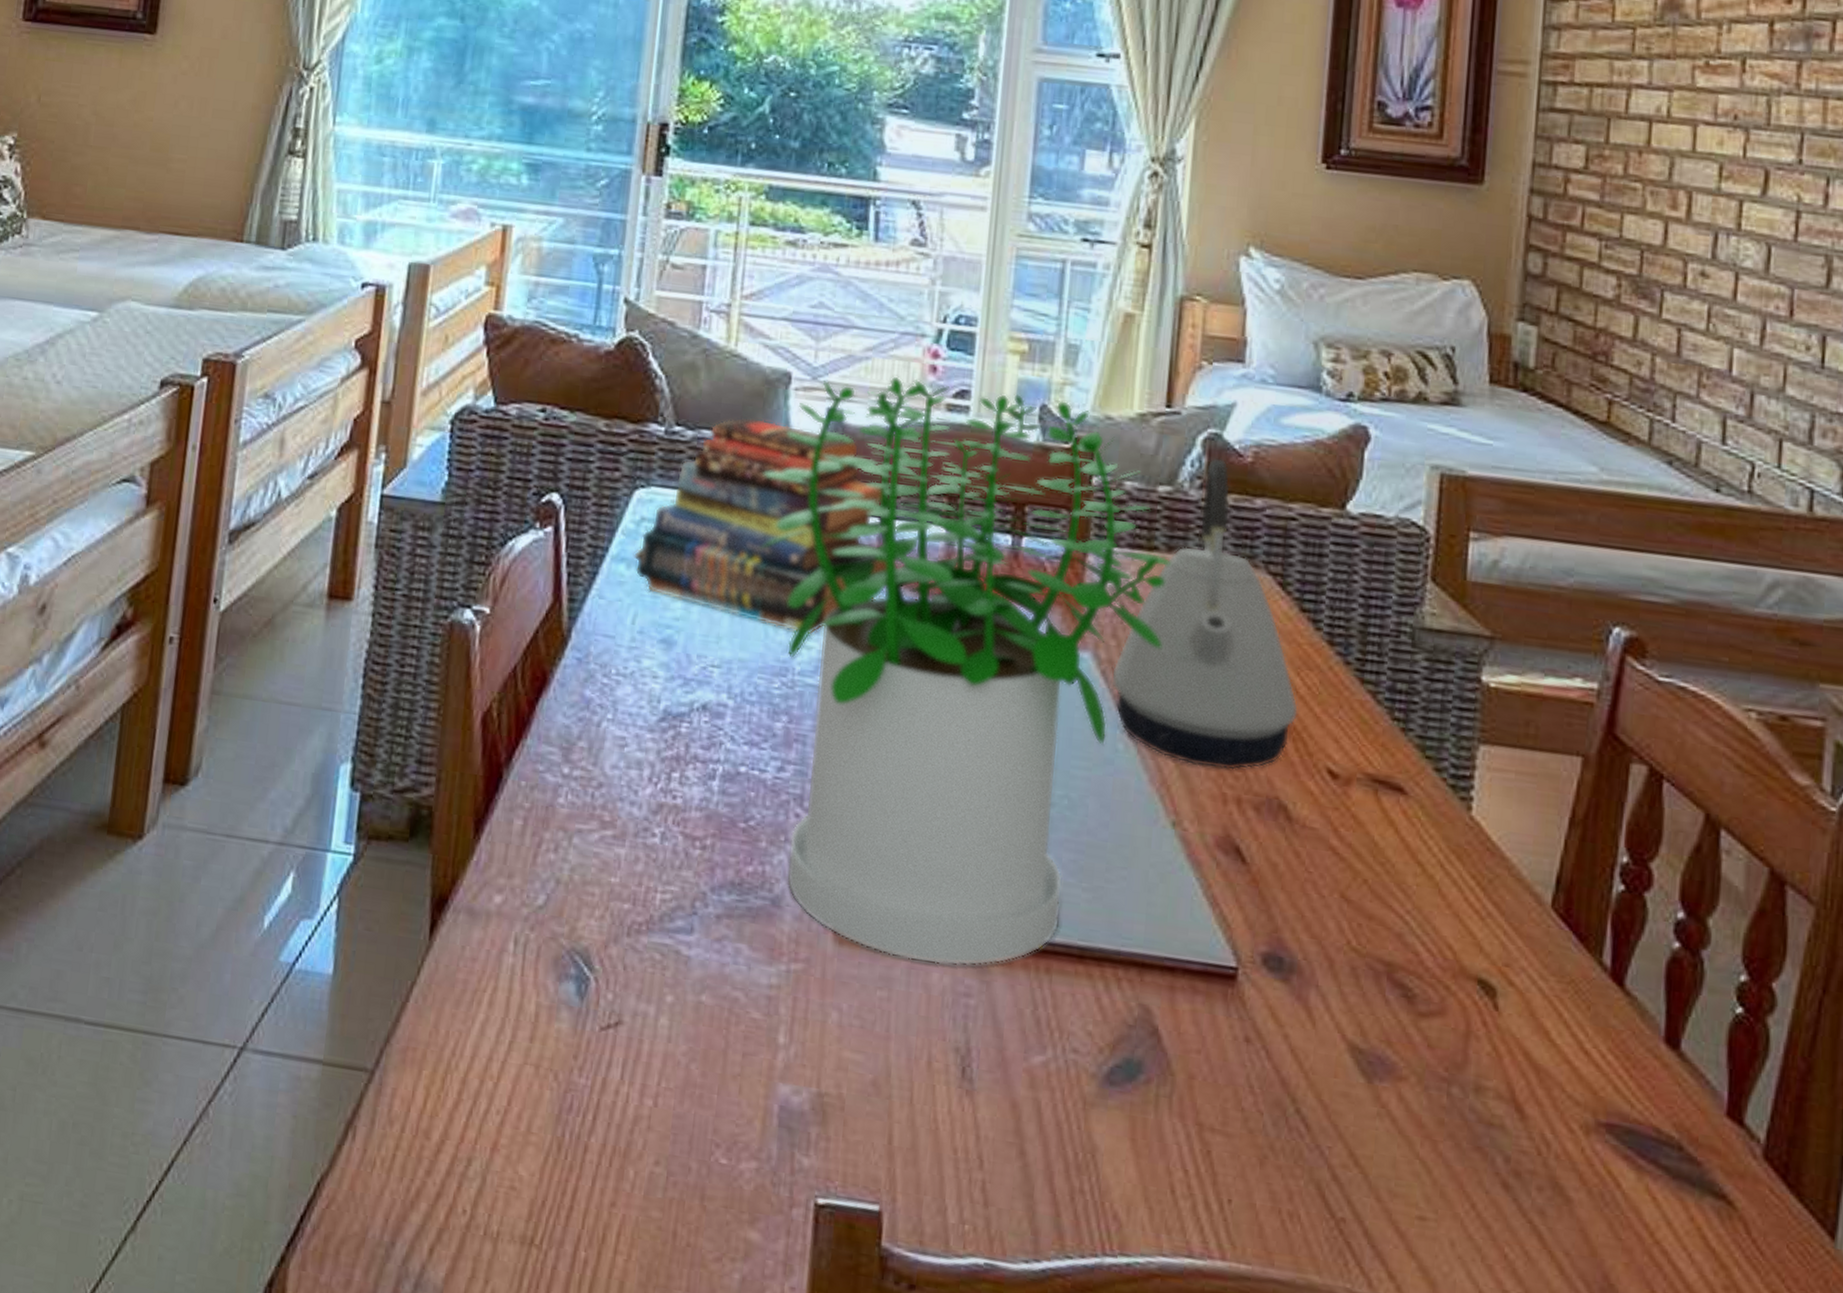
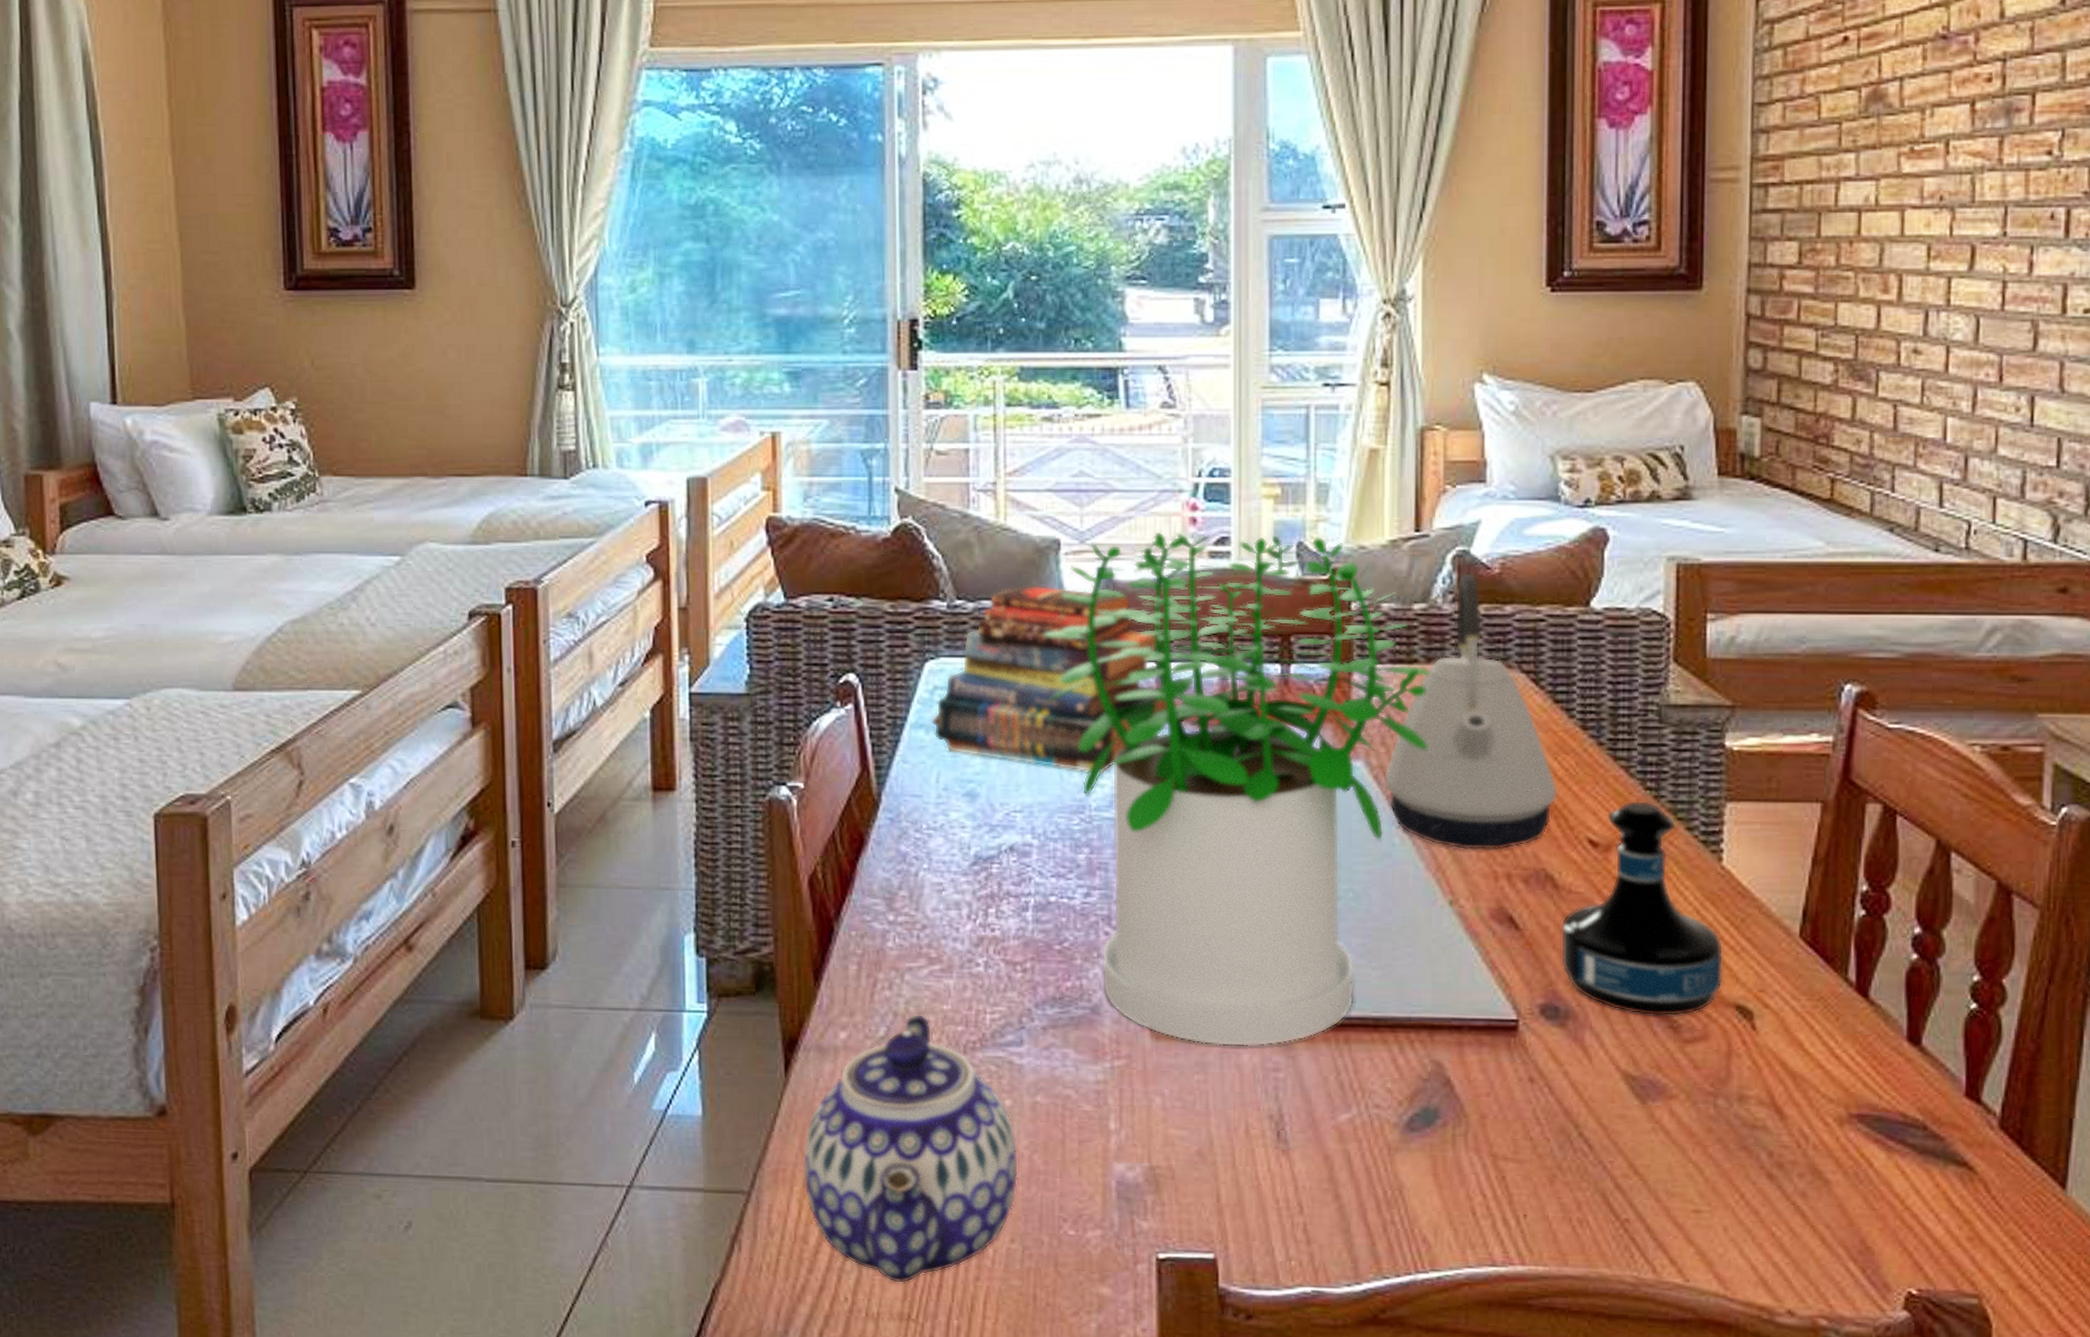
teapot: none [434,883,675,1200] -> present [802,1013,1018,1283]
tequila bottle: none [1288,730,1468,984] -> present [1560,800,1724,1017]

